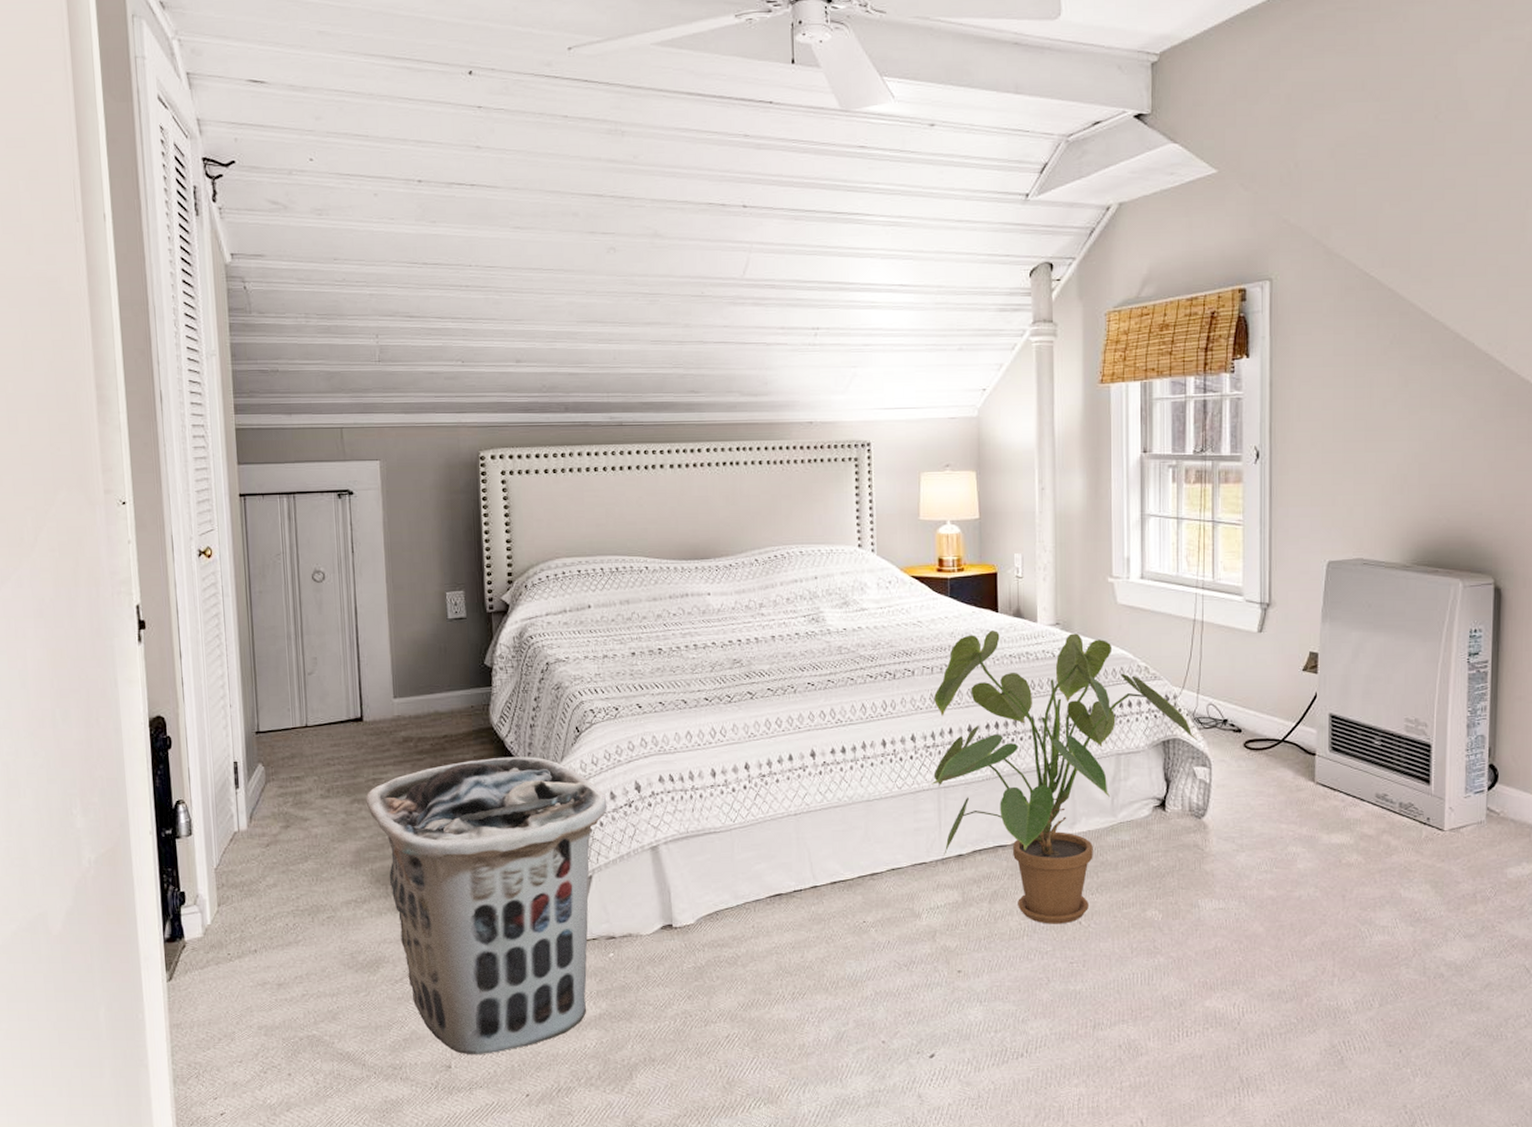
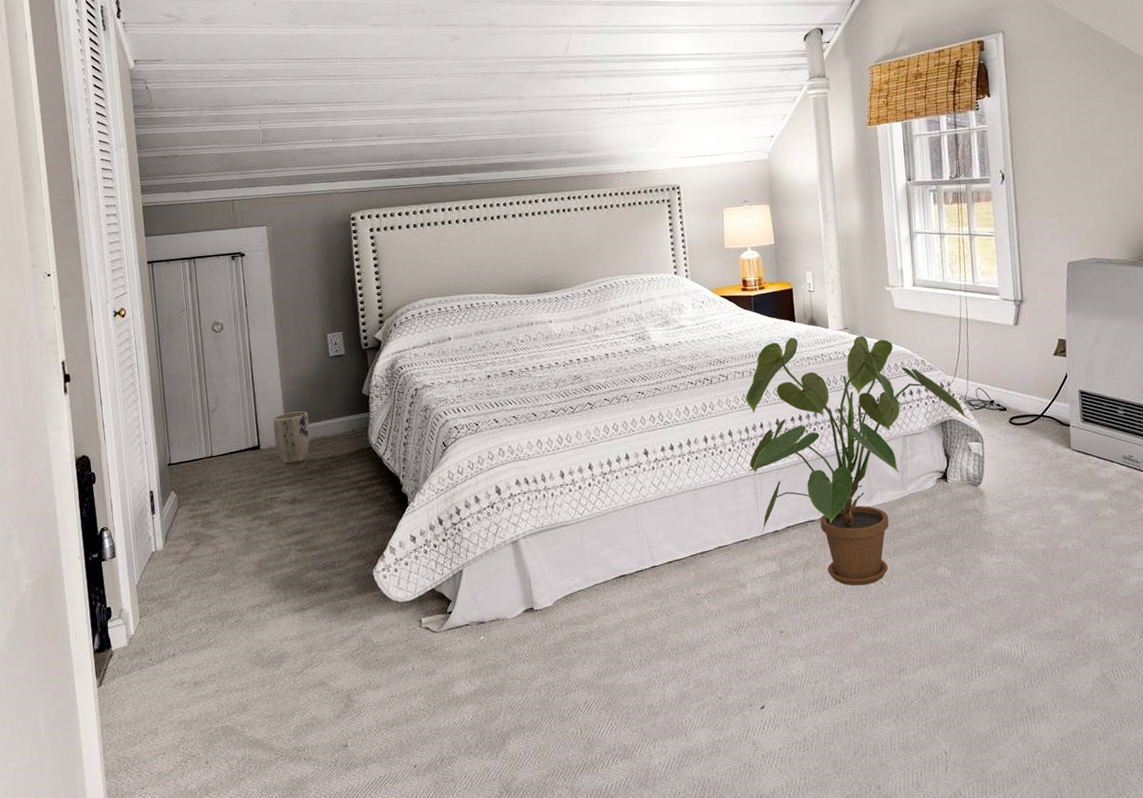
clothes hamper: present [365,757,607,1055] -> none [265,470,473,734]
plant pot: none [379,681,422,740] -> present [273,411,310,464]

